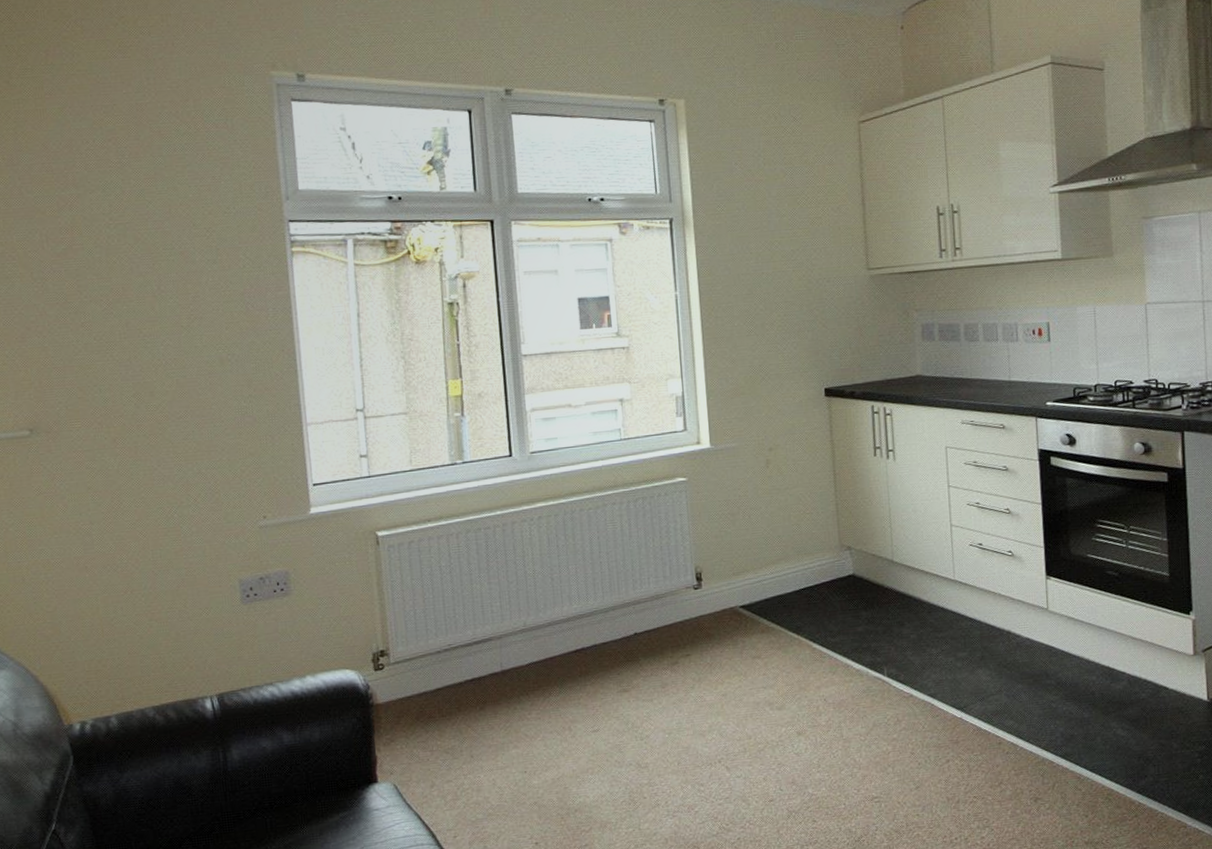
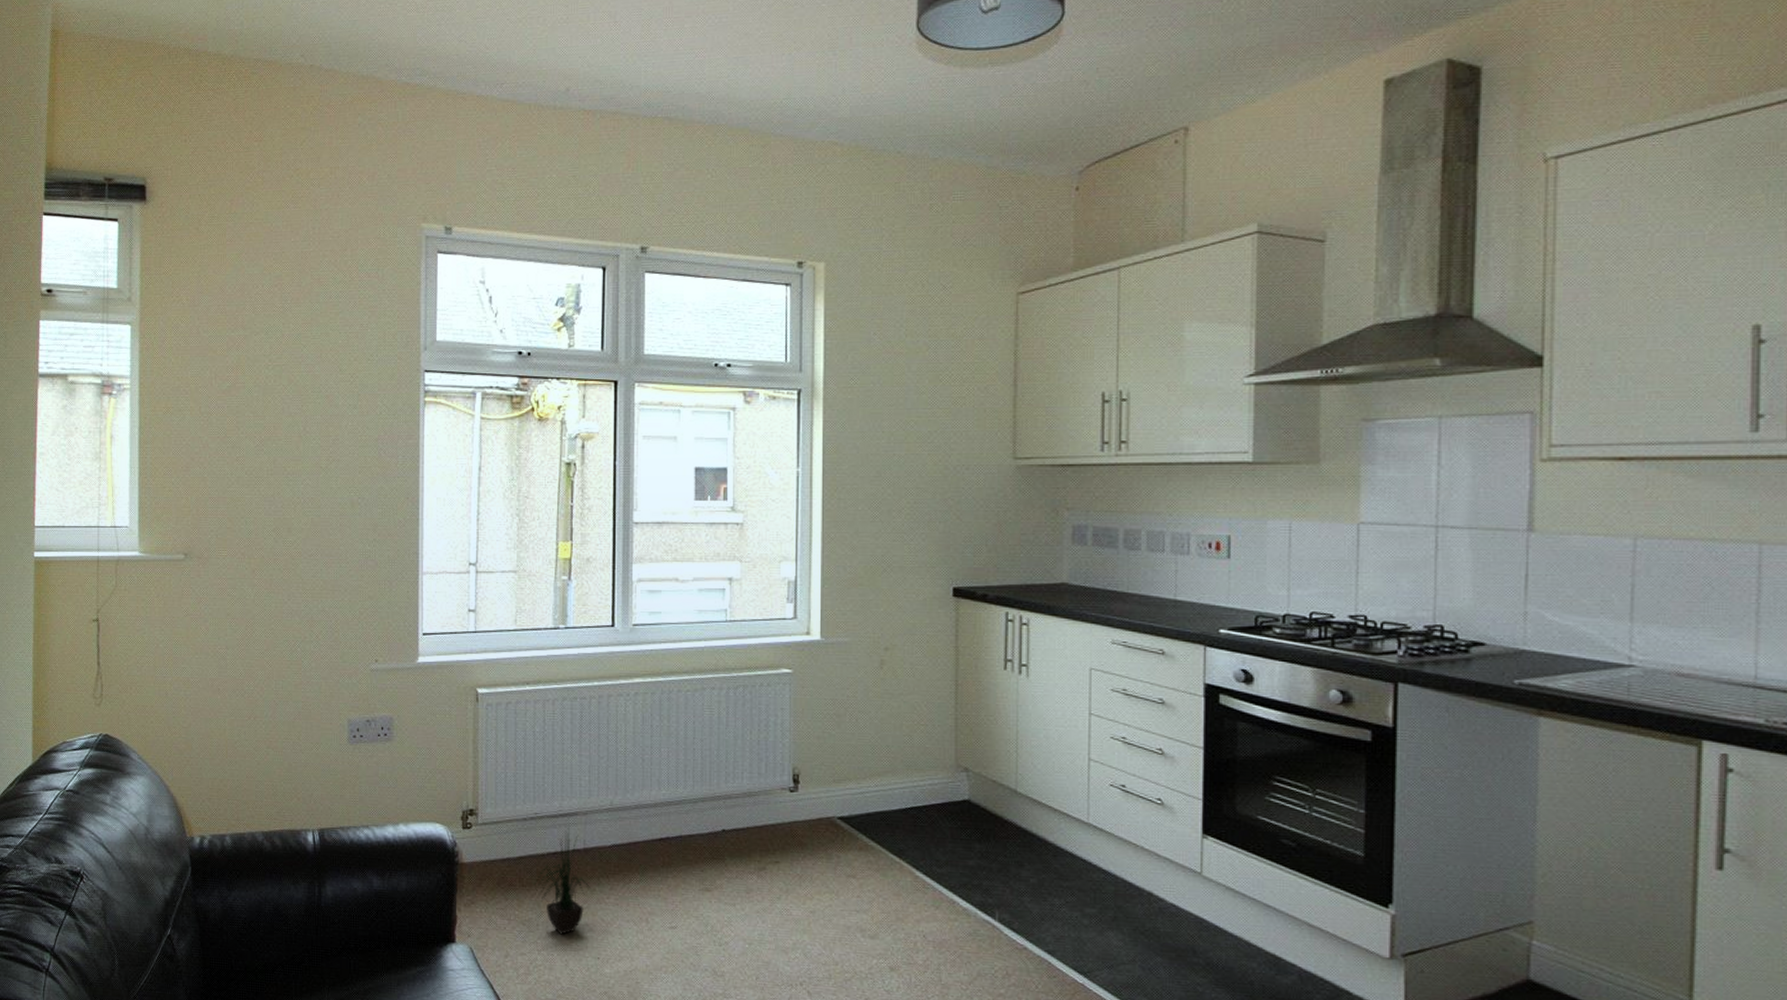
potted plant: none [454,651,513,756] -> present [534,825,591,935]

